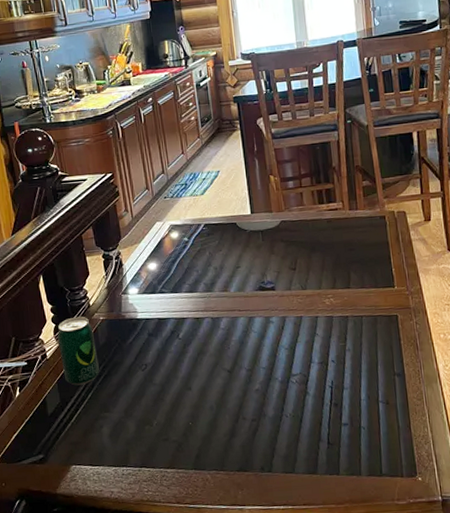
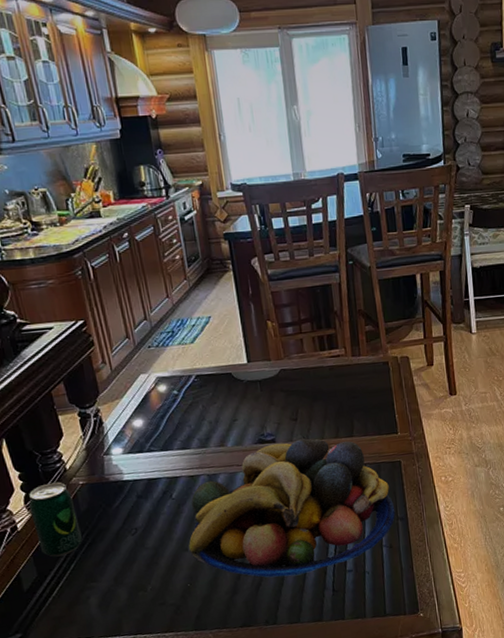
fruit bowl: none [192,288,392,425] -> present [189,438,396,578]

